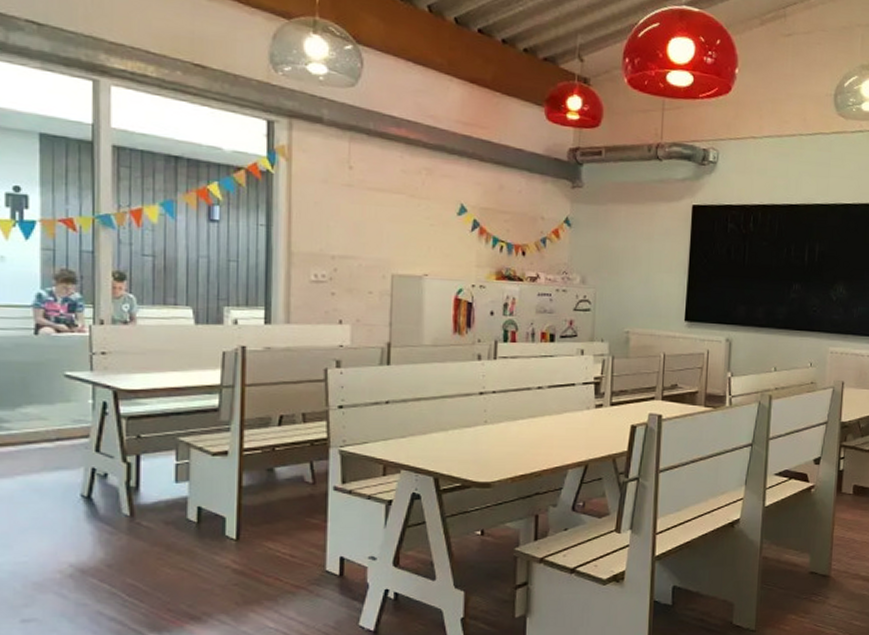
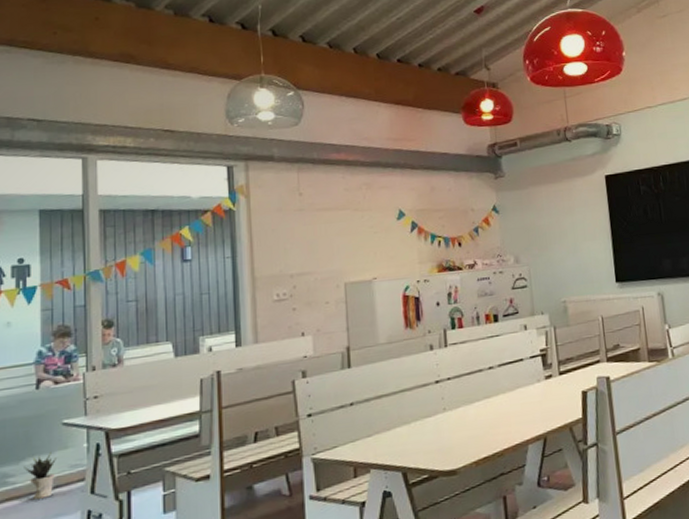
potted plant: none [20,403,57,449] -> present [24,452,56,500]

